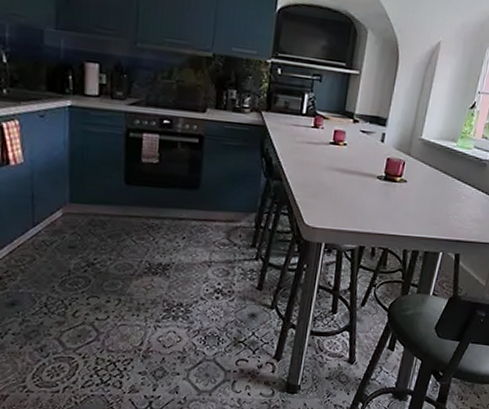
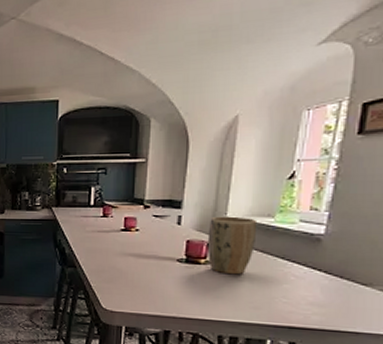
plant pot: none [403,136,445,194] -> present [207,216,258,275]

